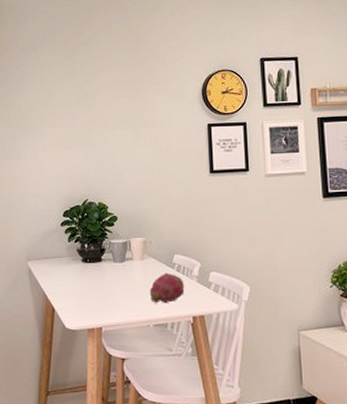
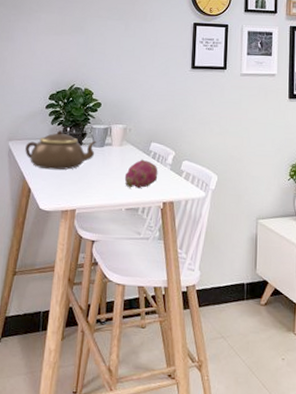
teapot: none [45,247,117,288] -> present [25,130,97,170]

